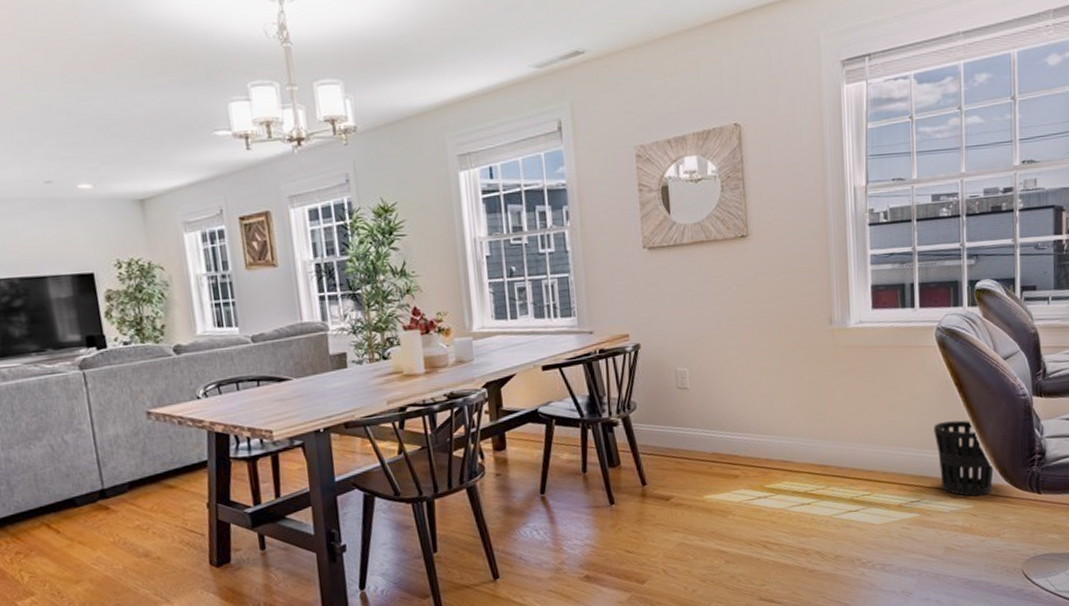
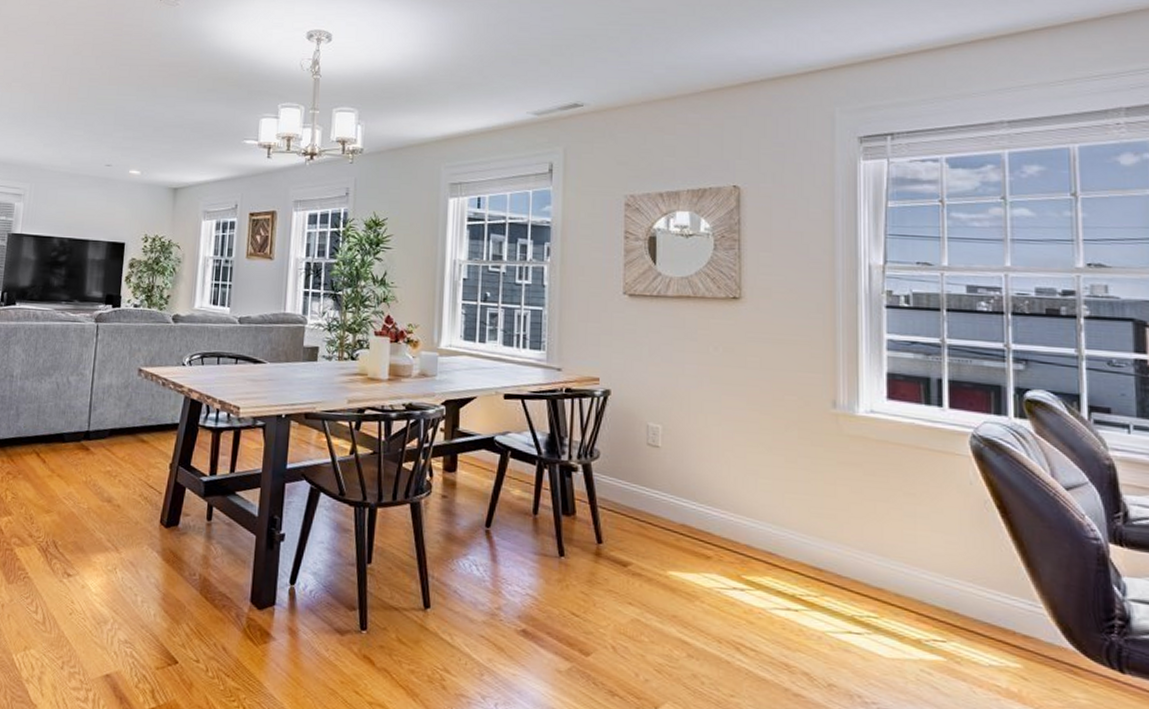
wastebasket: present [934,420,994,496] -> none [966,549,1052,656]

